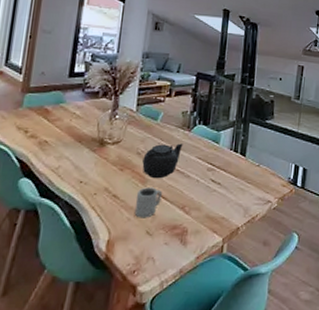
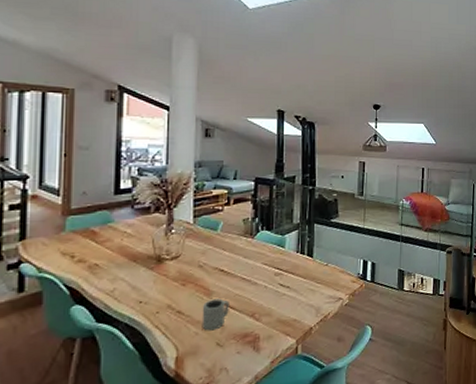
teapot: present [142,143,184,179] -> none [205,251,247,290]

